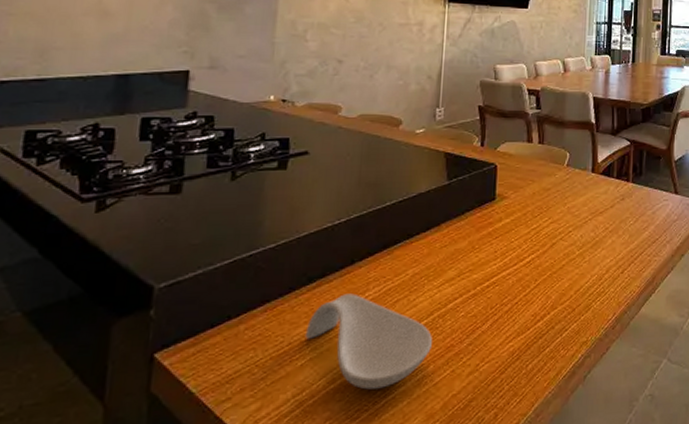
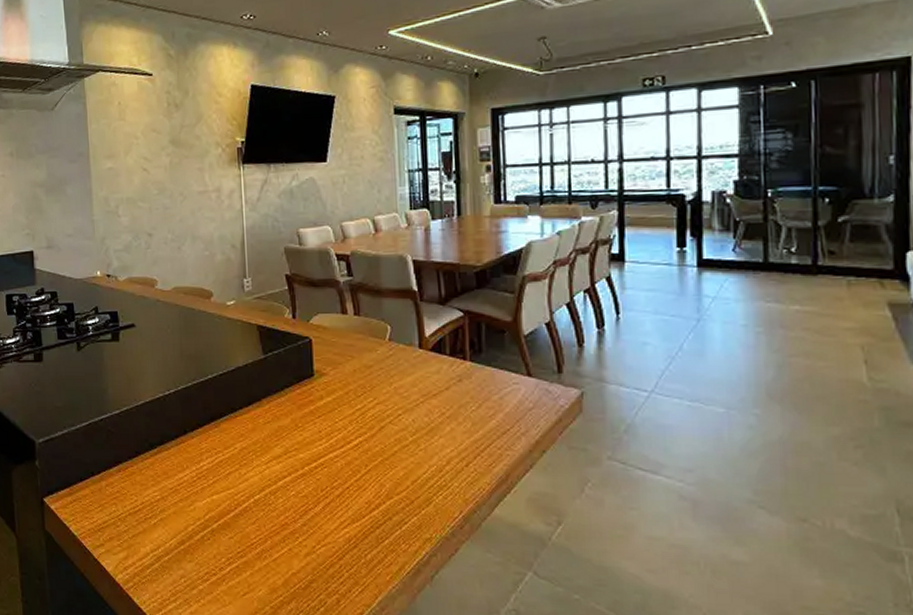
spoon rest: present [305,293,432,390] -> none [154,462,267,556]

